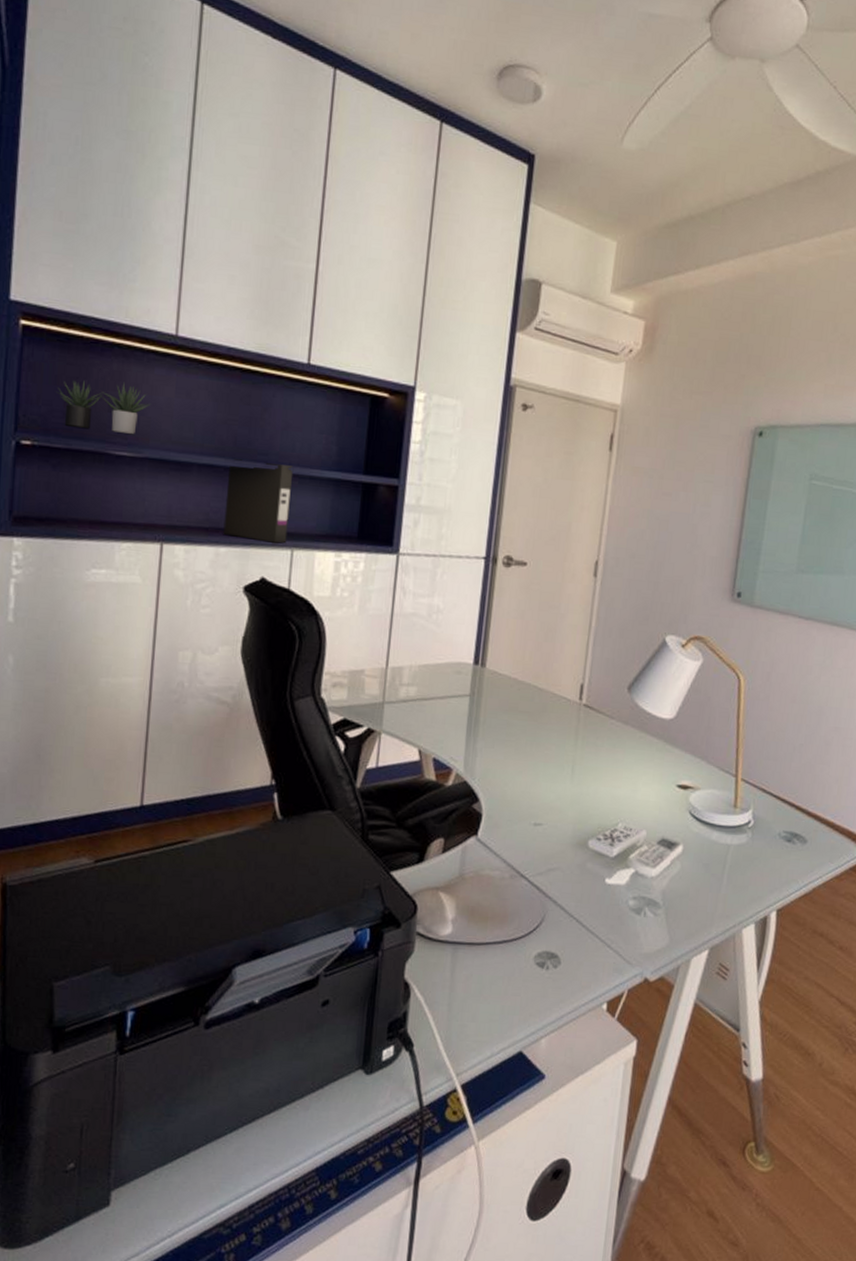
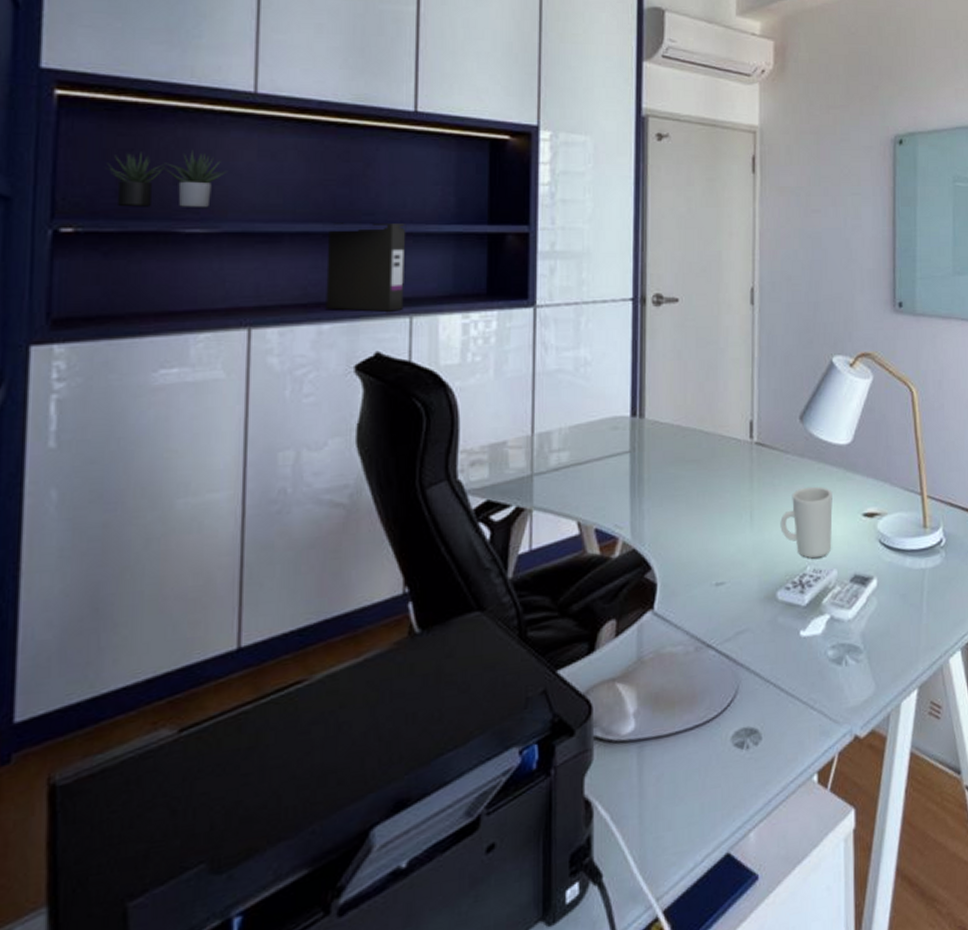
mug: none [598,752,651,818] -> present [780,486,833,559]

